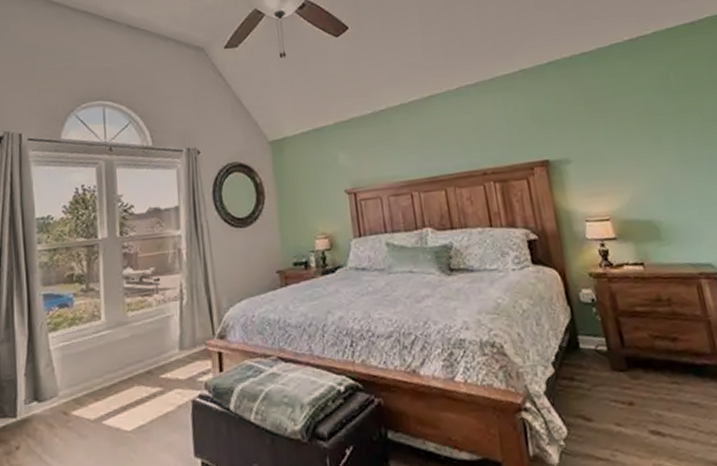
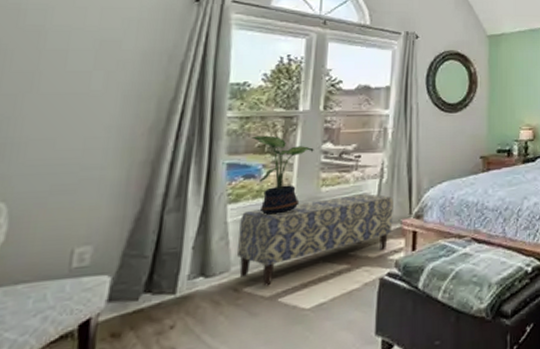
potted plant: none [60,265,117,342] -> present [251,135,314,215]
bench: none [61,316,198,410] -> present [236,194,393,287]

